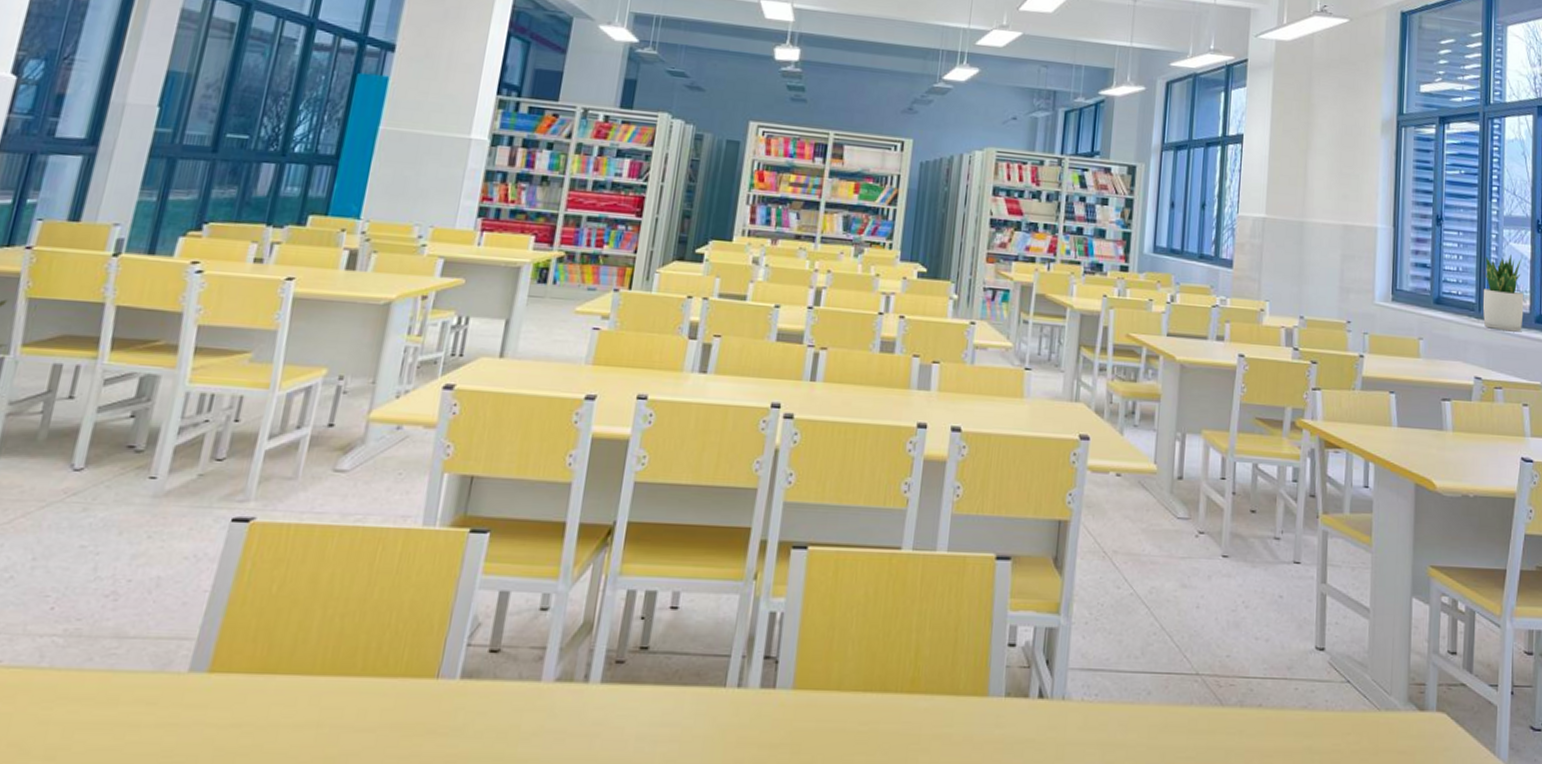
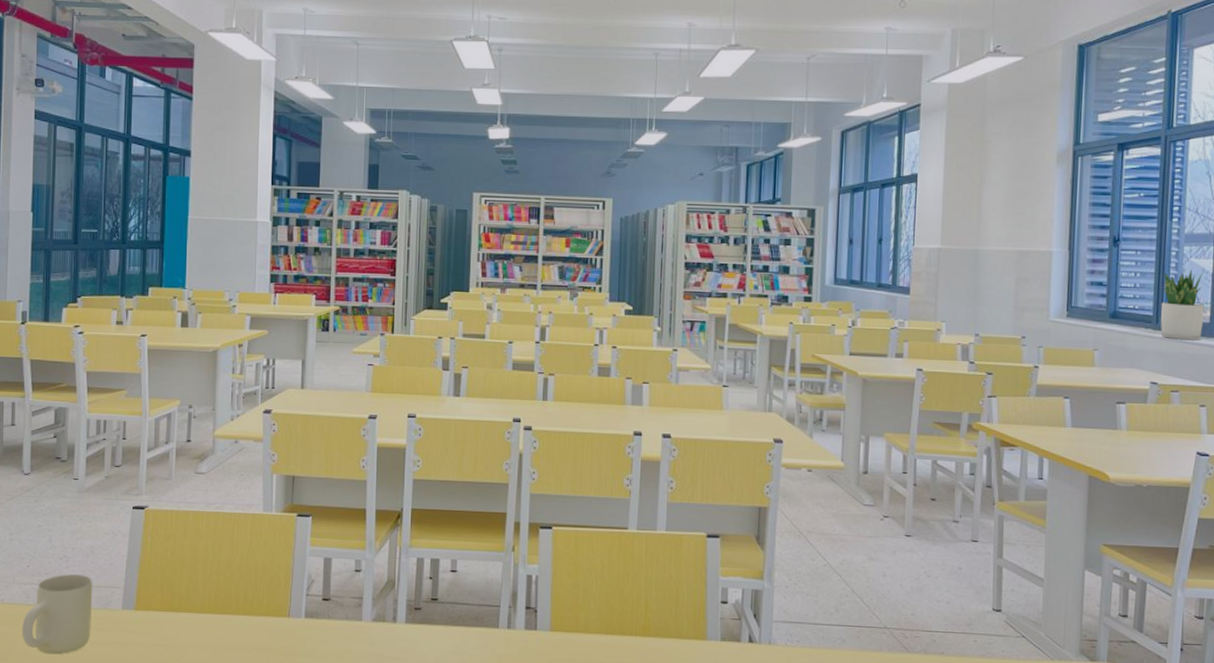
mug: none [19,620,151,746] -> present [22,574,93,655]

